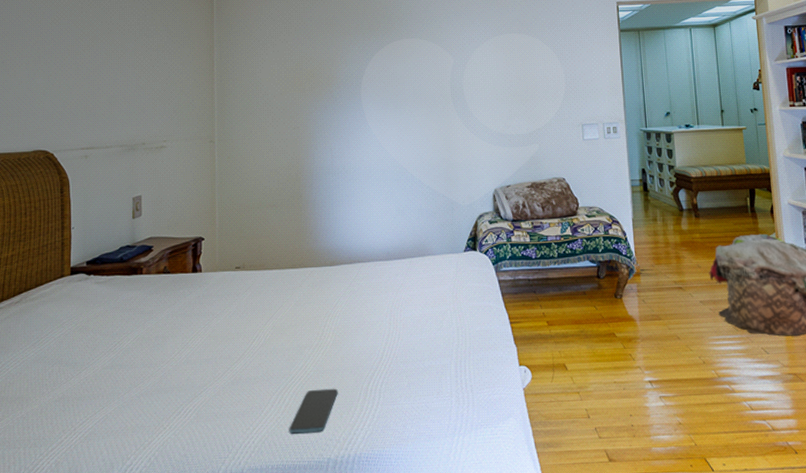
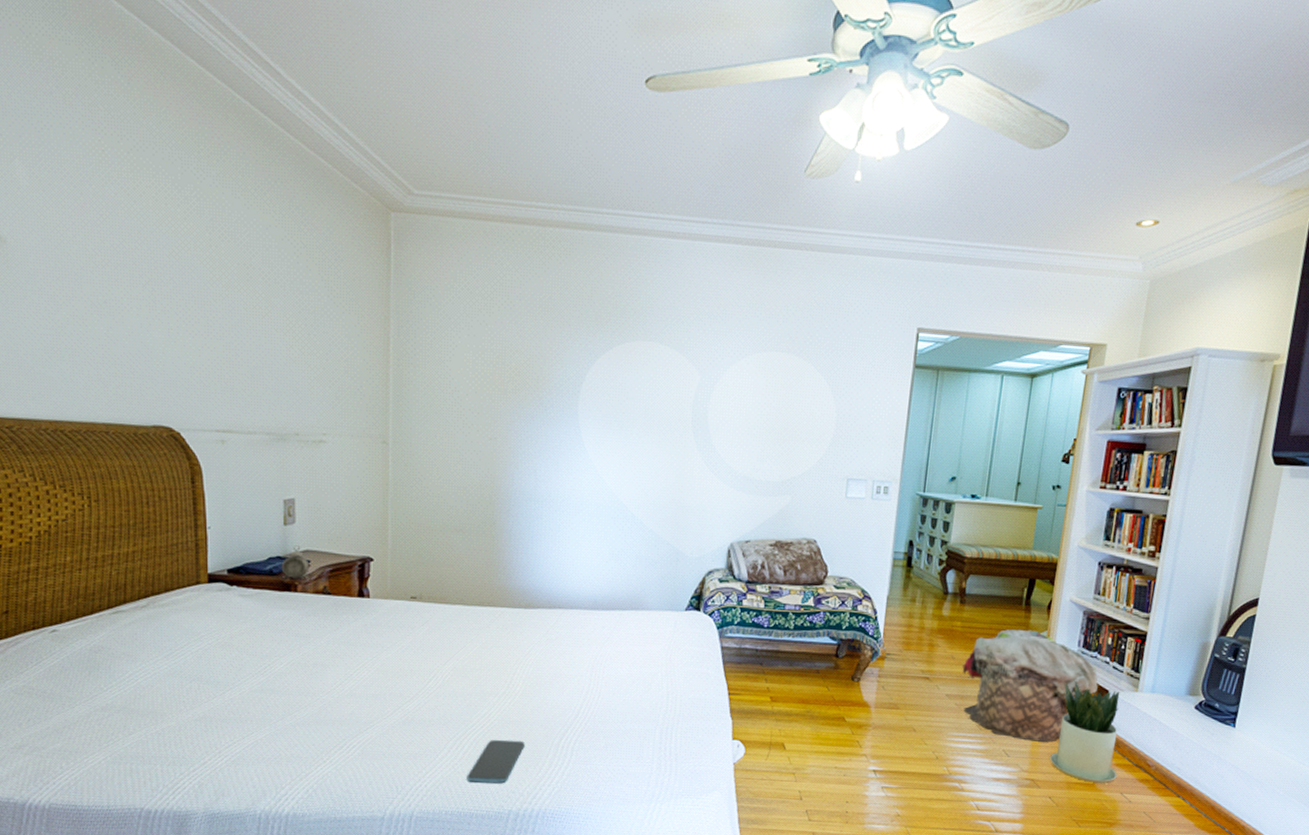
alarm clock: none [130,234,153,264] -> present [281,545,310,580]

